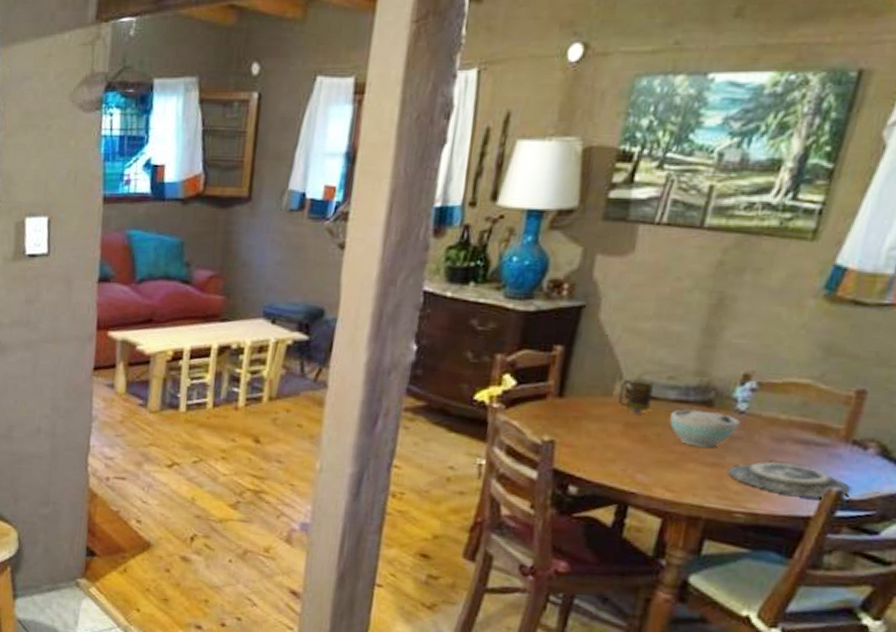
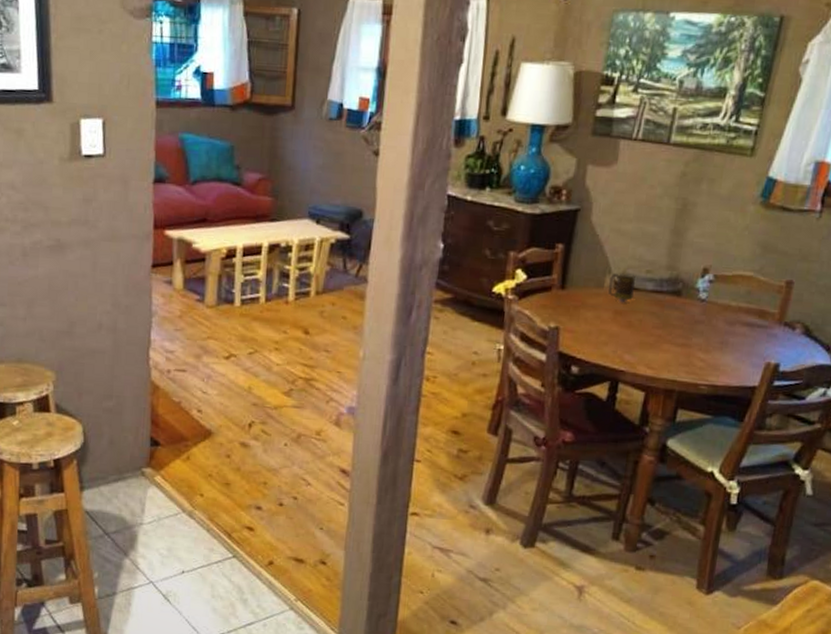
bowl: present [669,409,740,448] -> none [649,298,701,331]
plate: present [727,460,851,498] -> none [693,340,784,371]

